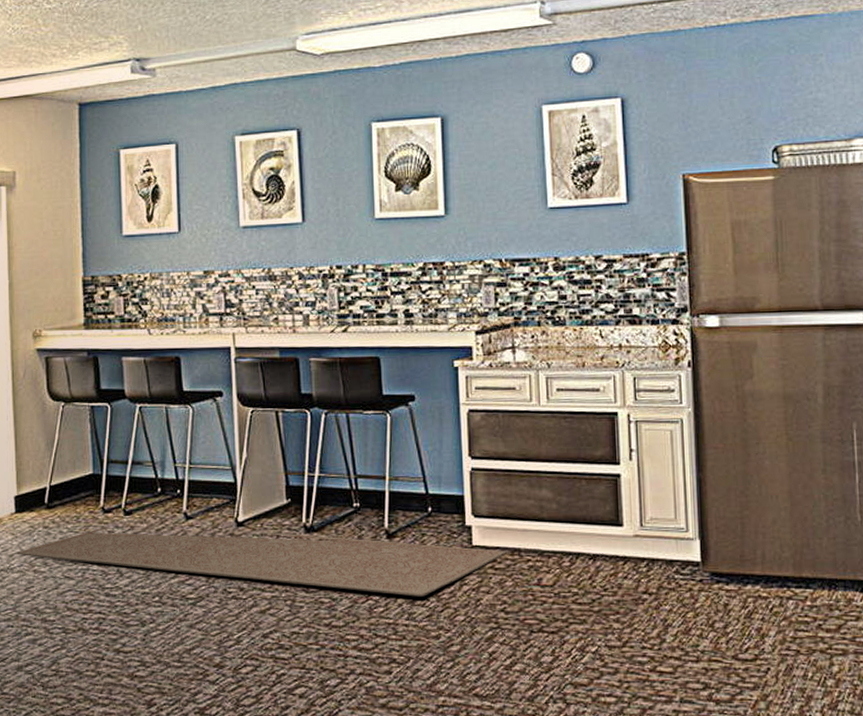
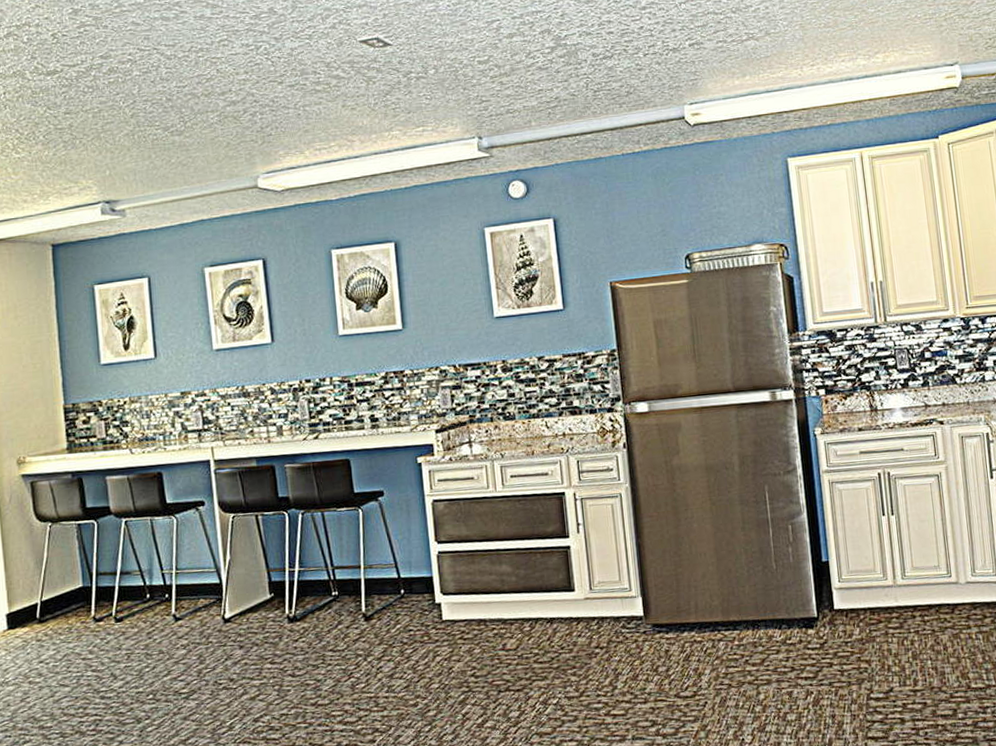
rug: present [16,527,507,597] -> none [10,622,474,671]

